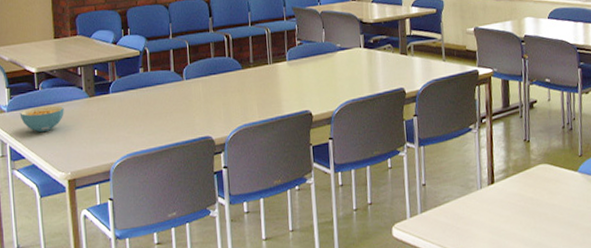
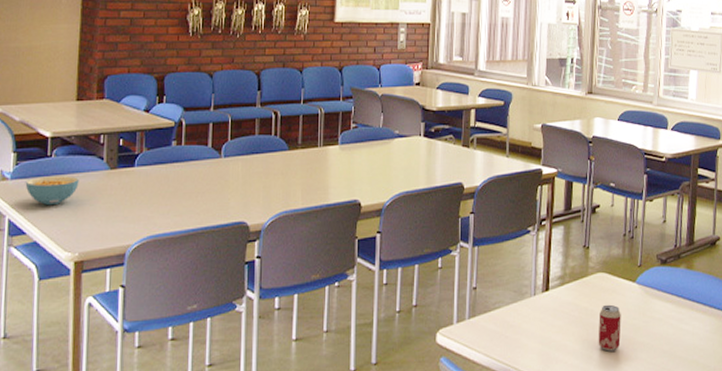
beverage can: none [544,193,568,238] -> present [598,304,621,352]

